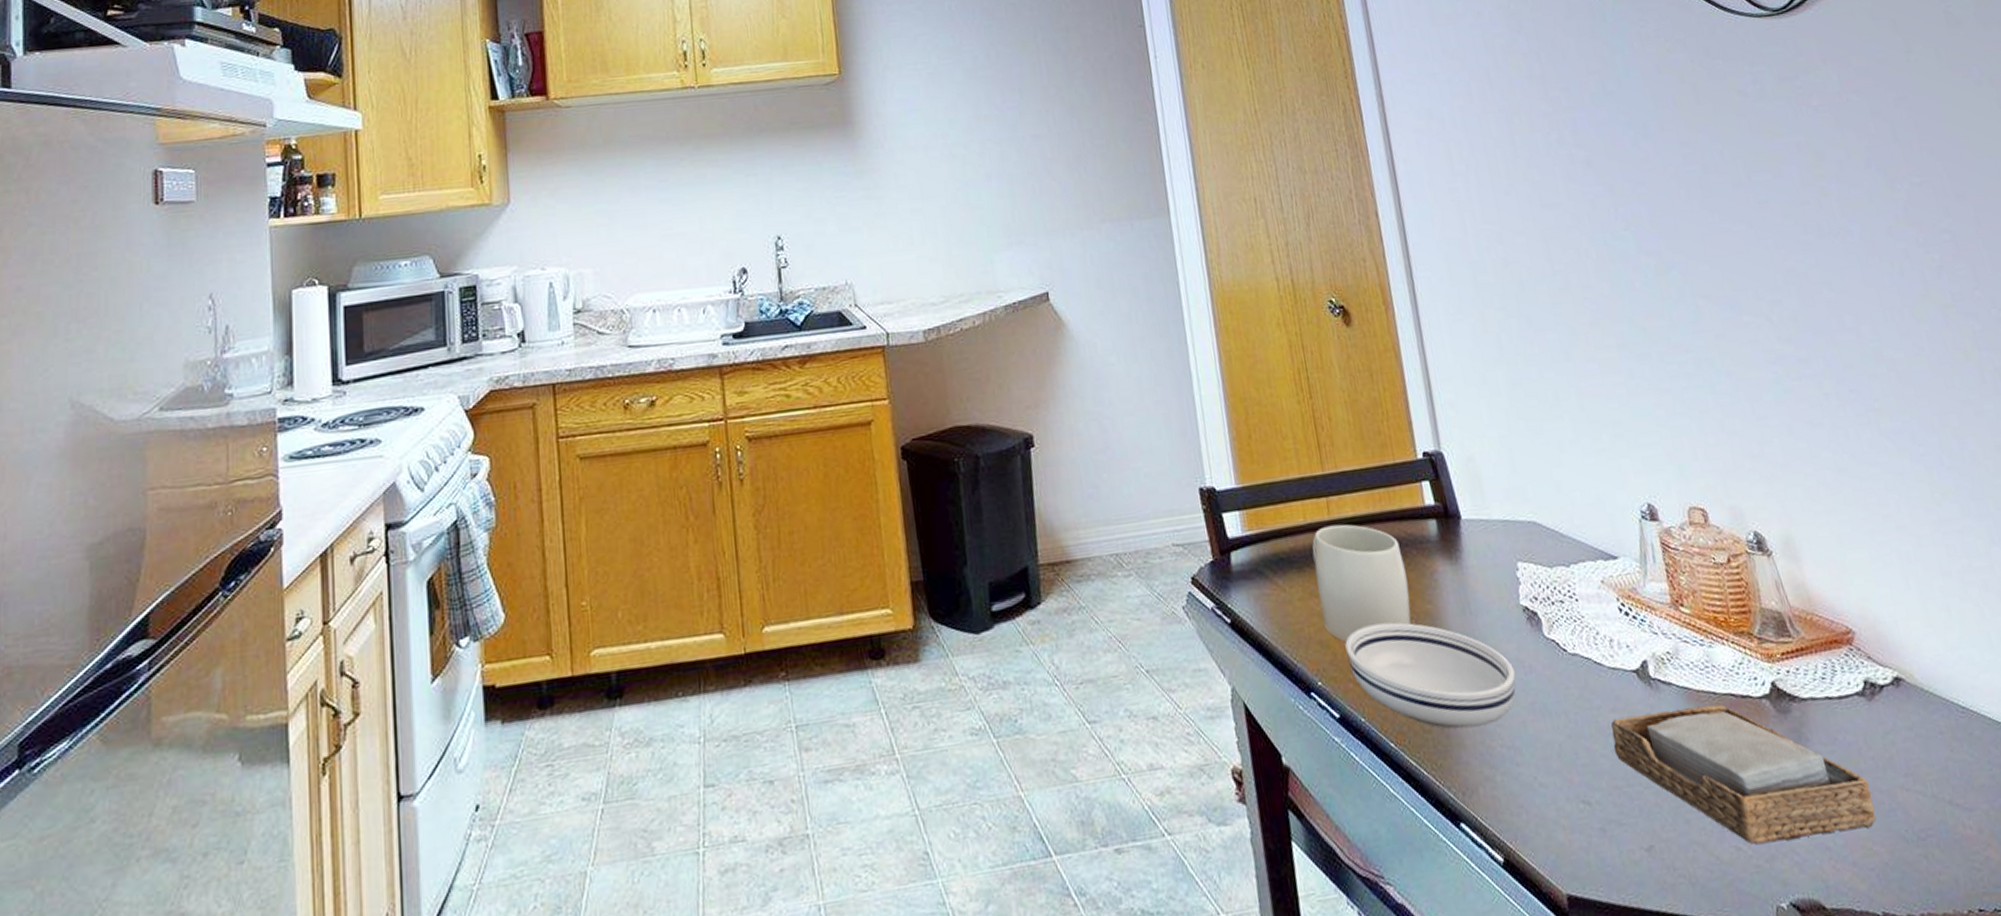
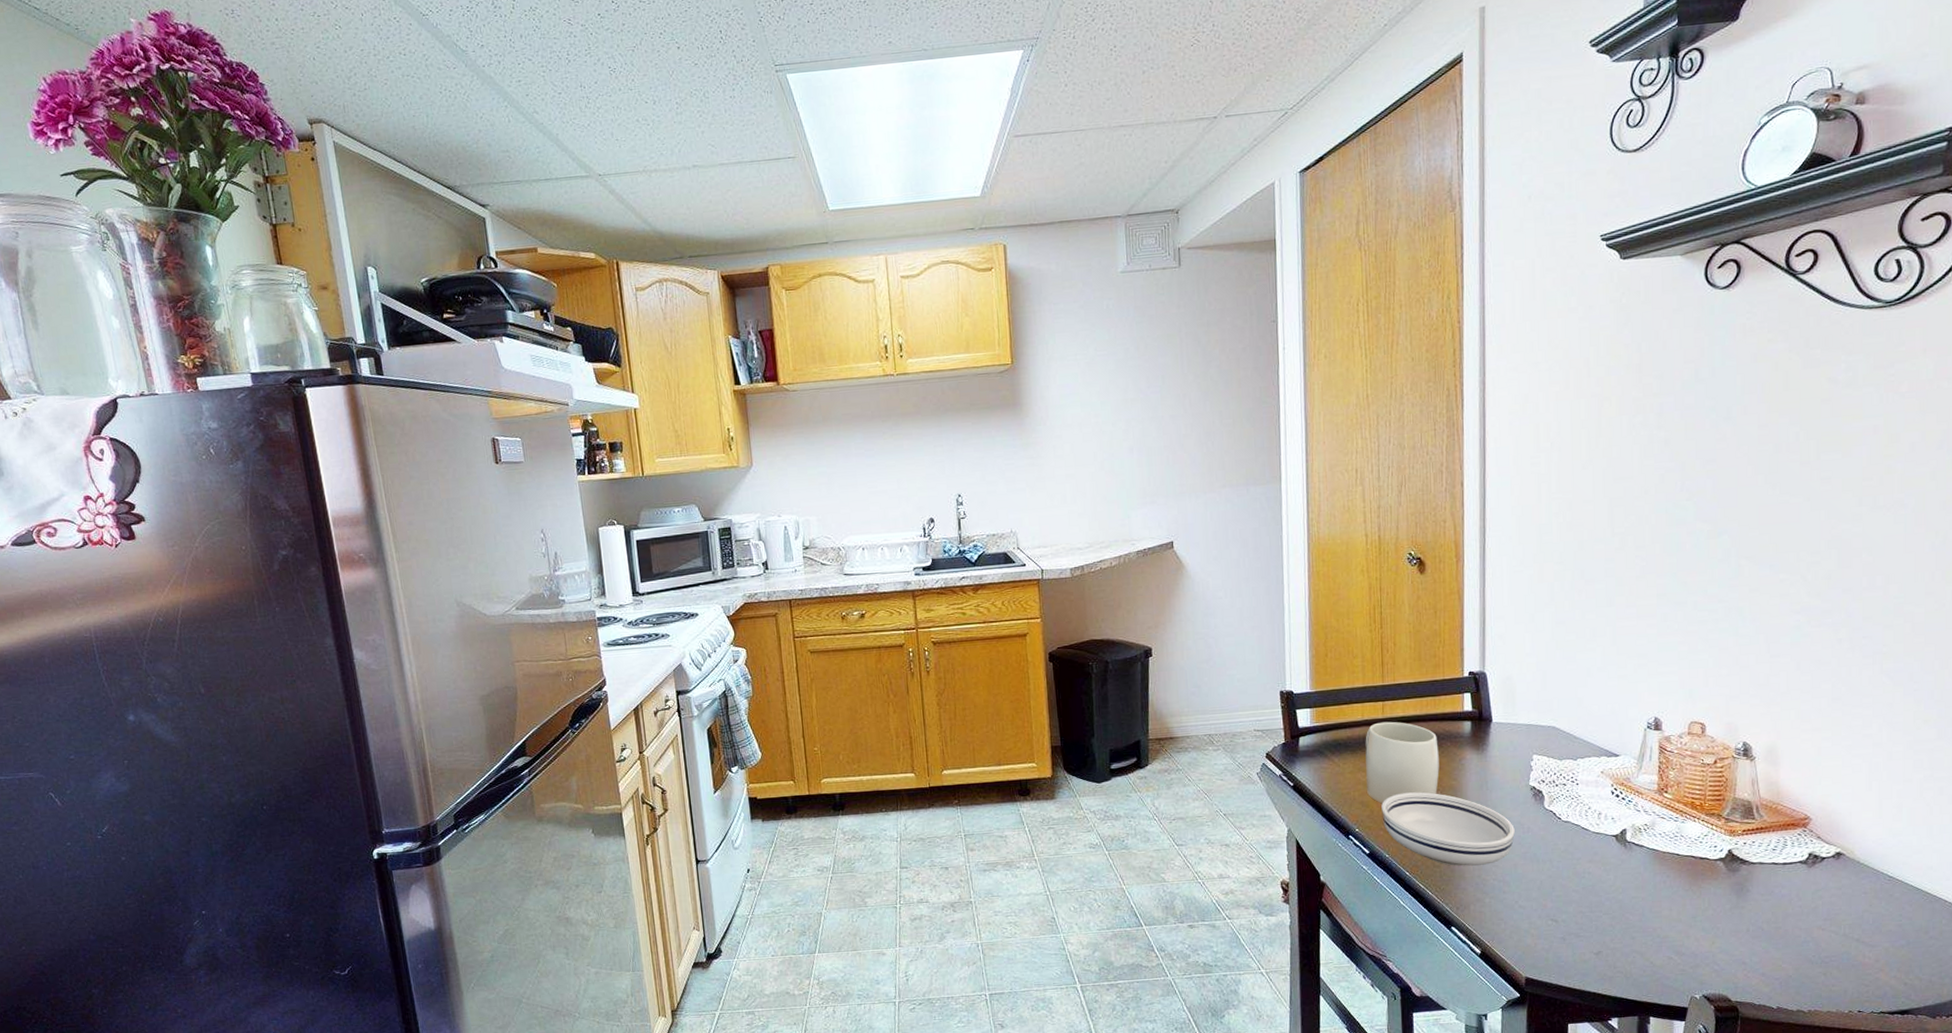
napkin holder: present [1611,704,1876,845] -> none [1584,862,1792,957]

